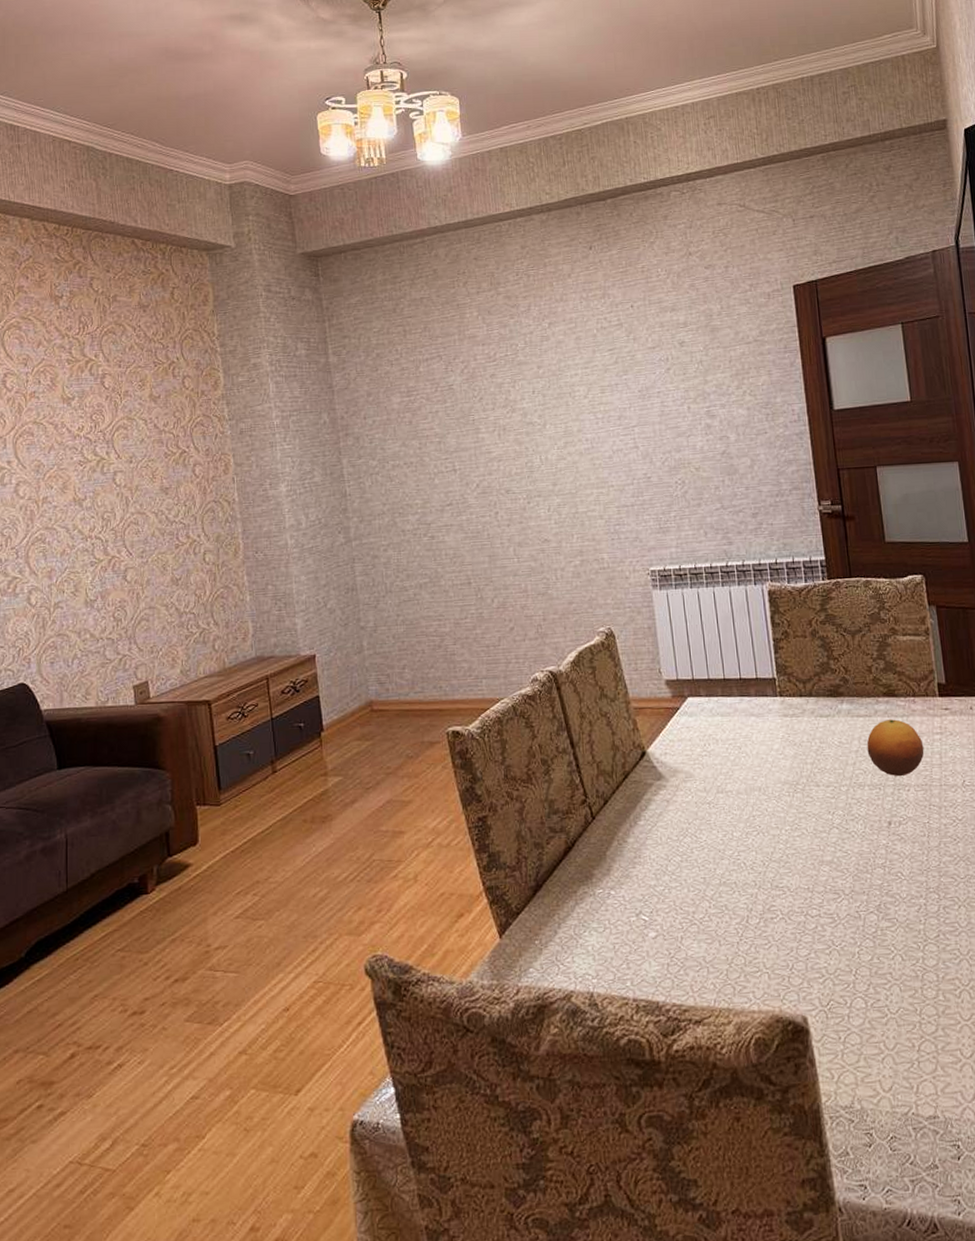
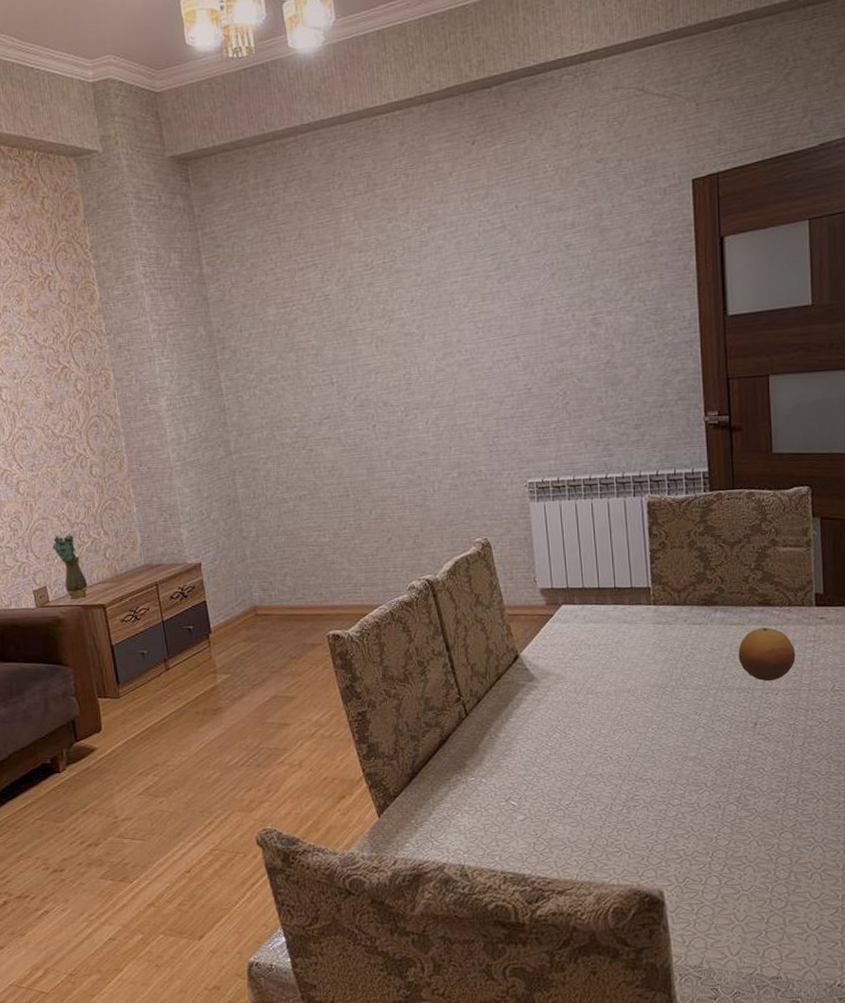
vase: none [157,624,193,695] -> present [52,533,88,599]

